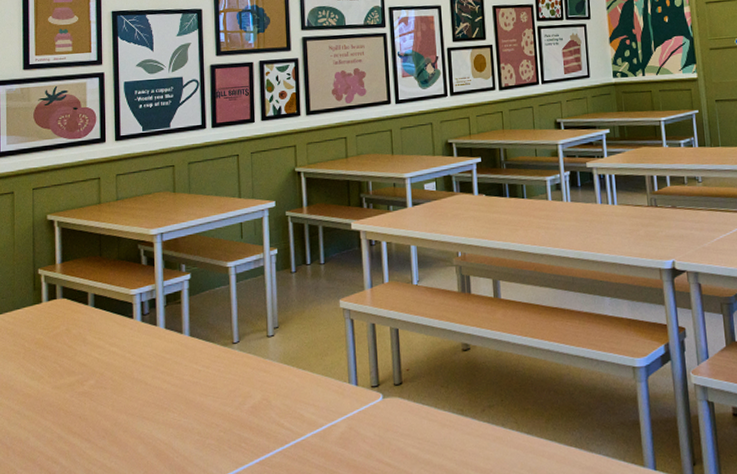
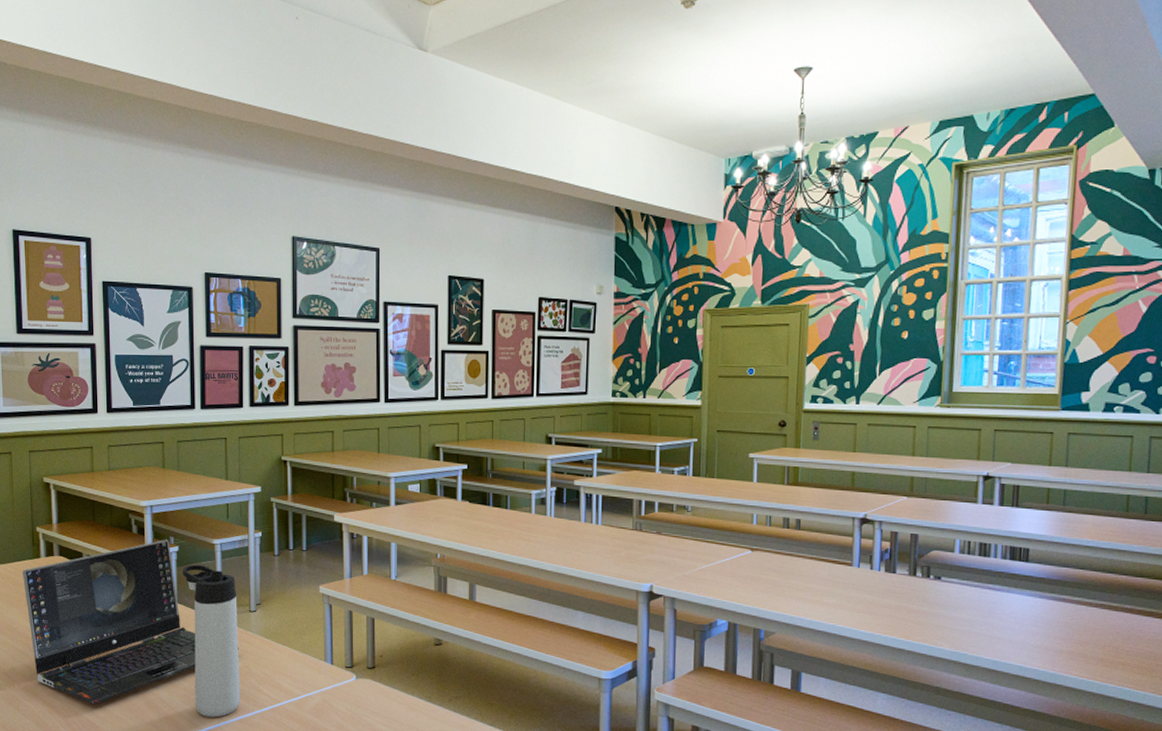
laptop computer: none [22,267,257,465] -> present [23,539,239,705]
thermos bottle: none [195,291,260,463] -> present [183,564,241,718]

